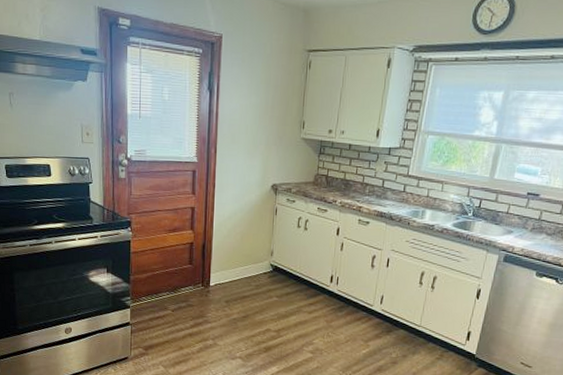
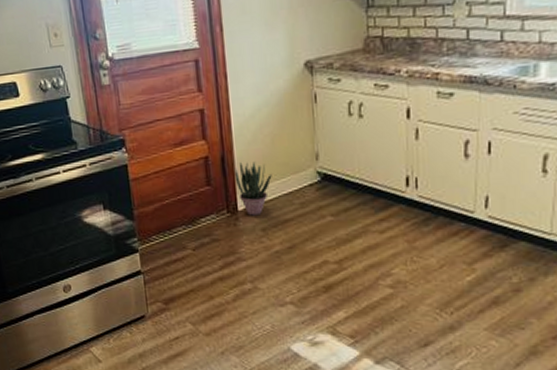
potted plant: none [211,250,238,291] -> present [234,161,272,216]

